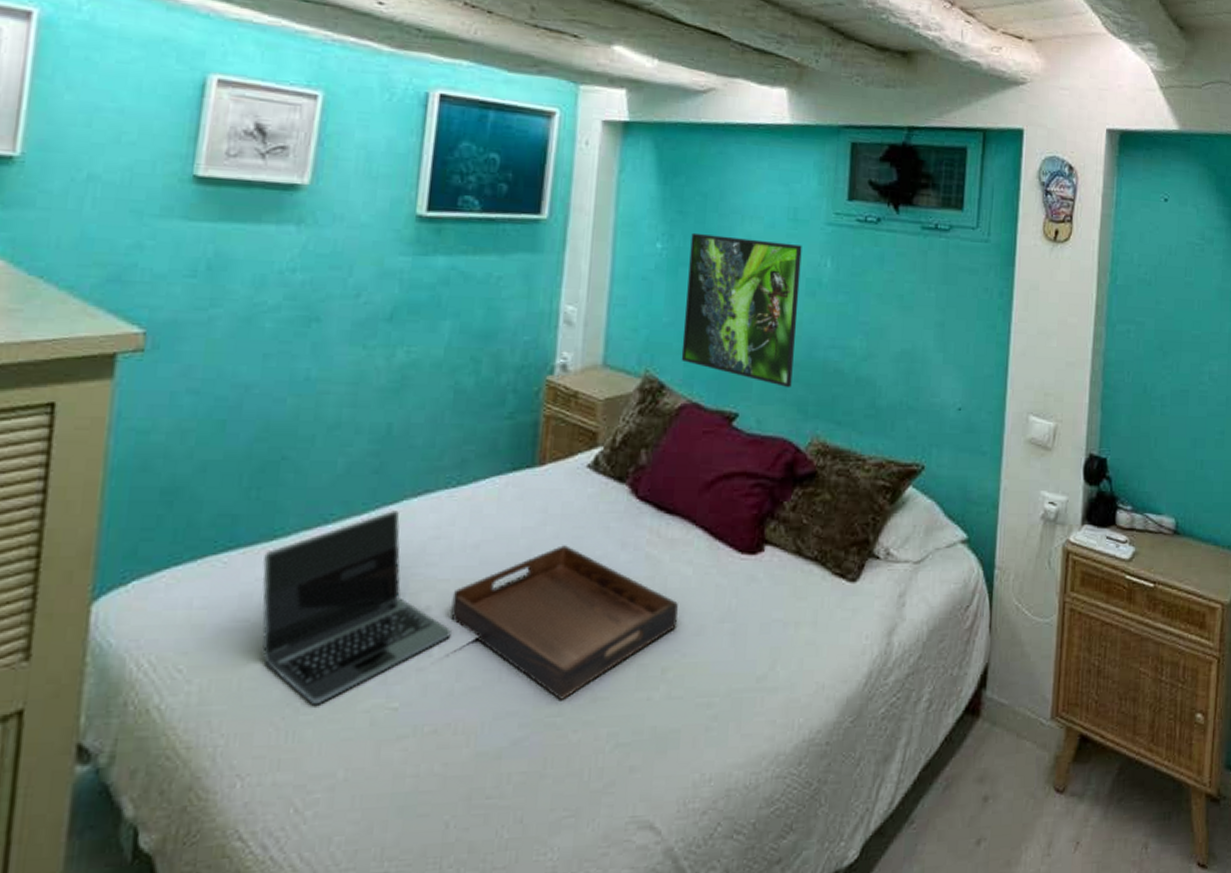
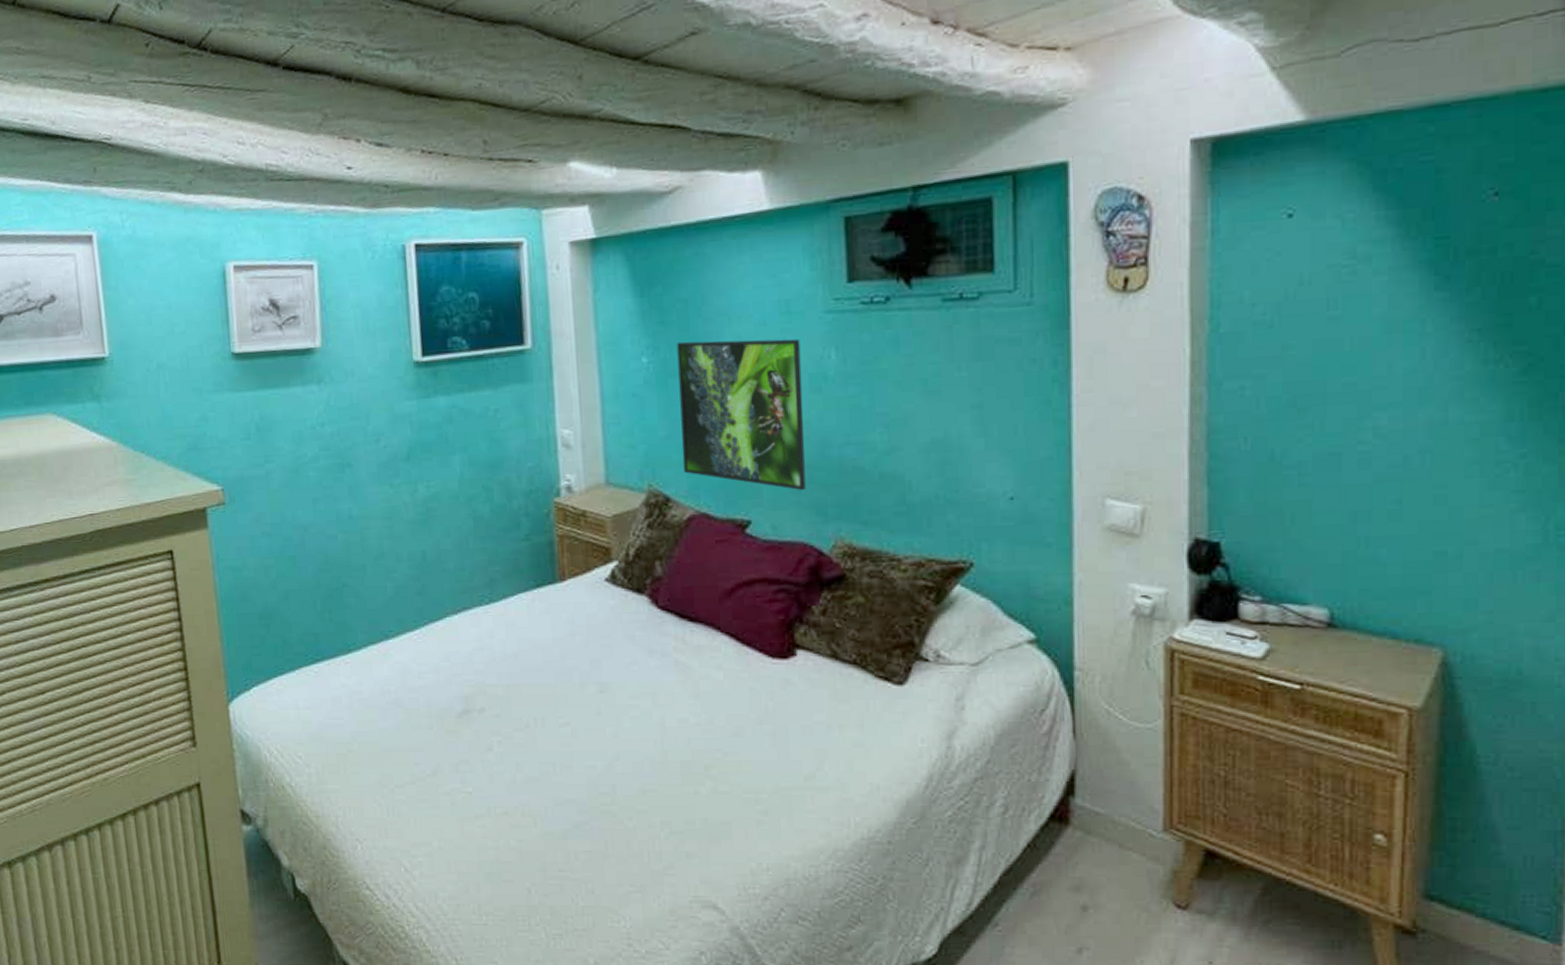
laptop: present [262,510,451,706] -> none [344,626,506,788]
serving tray: present [450,545,678,700] -> none [501,653,714,791]

